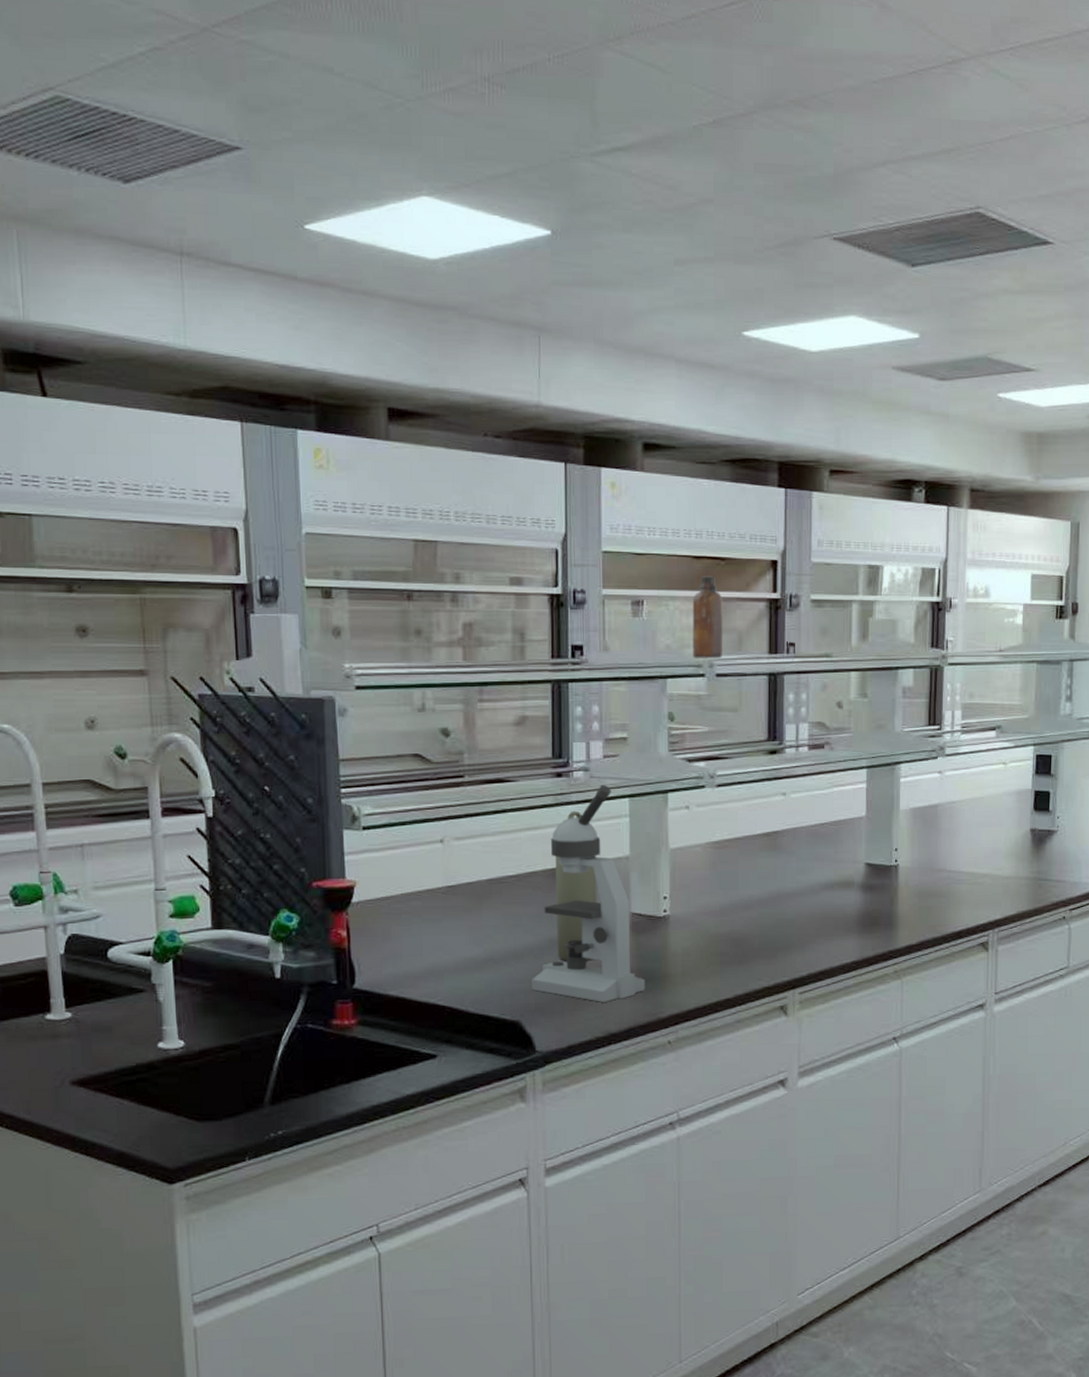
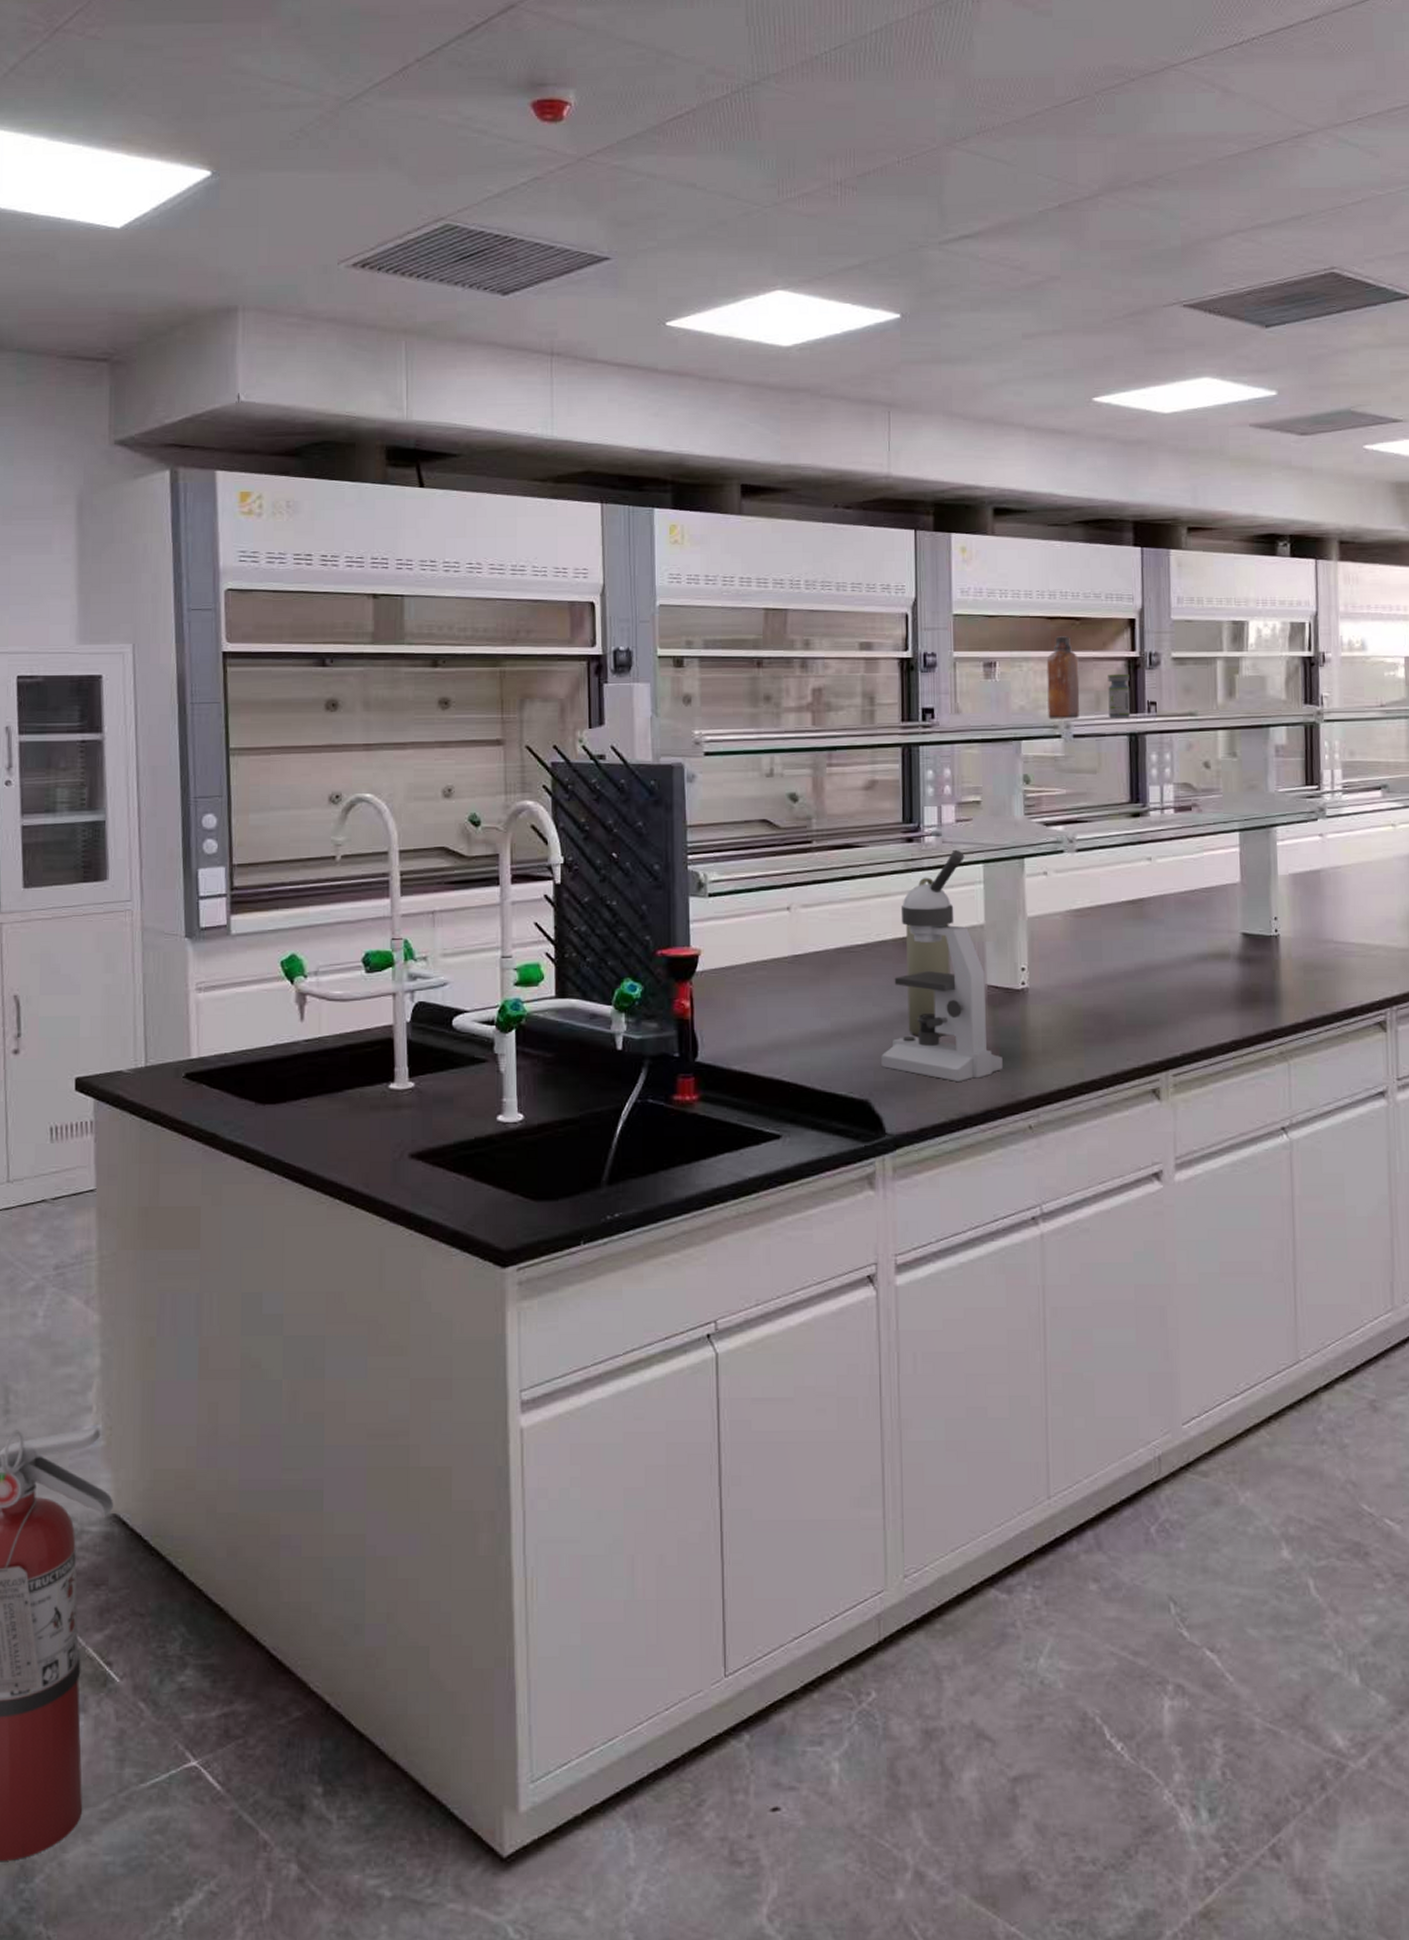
medicine bottle: none [750,614,771,659] -> present [1108,673,1131,719]

